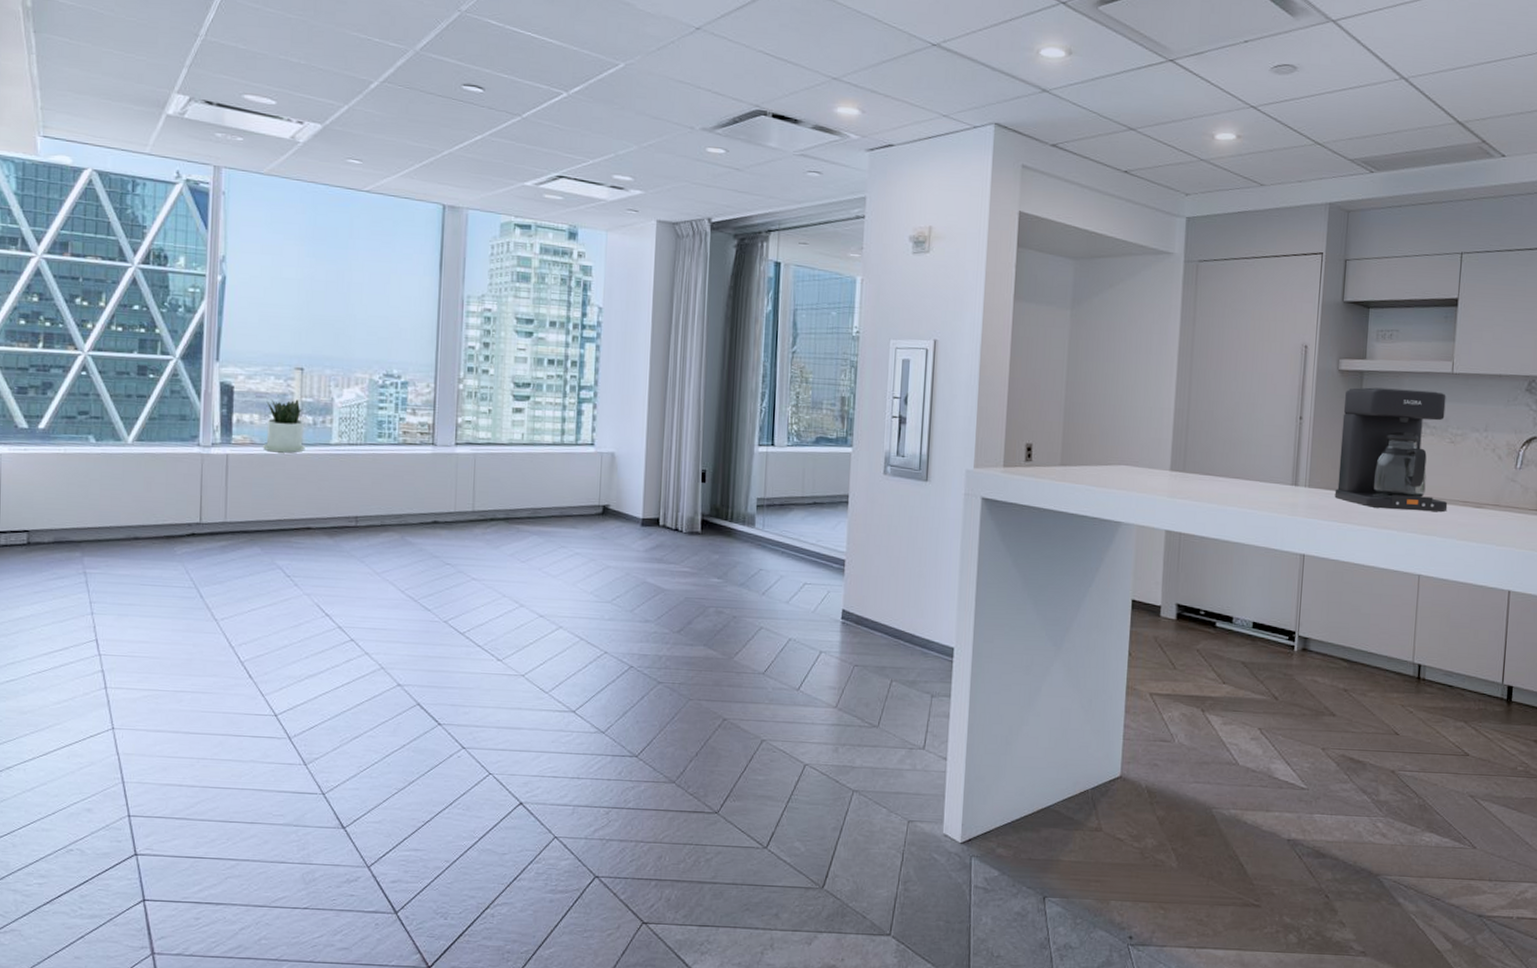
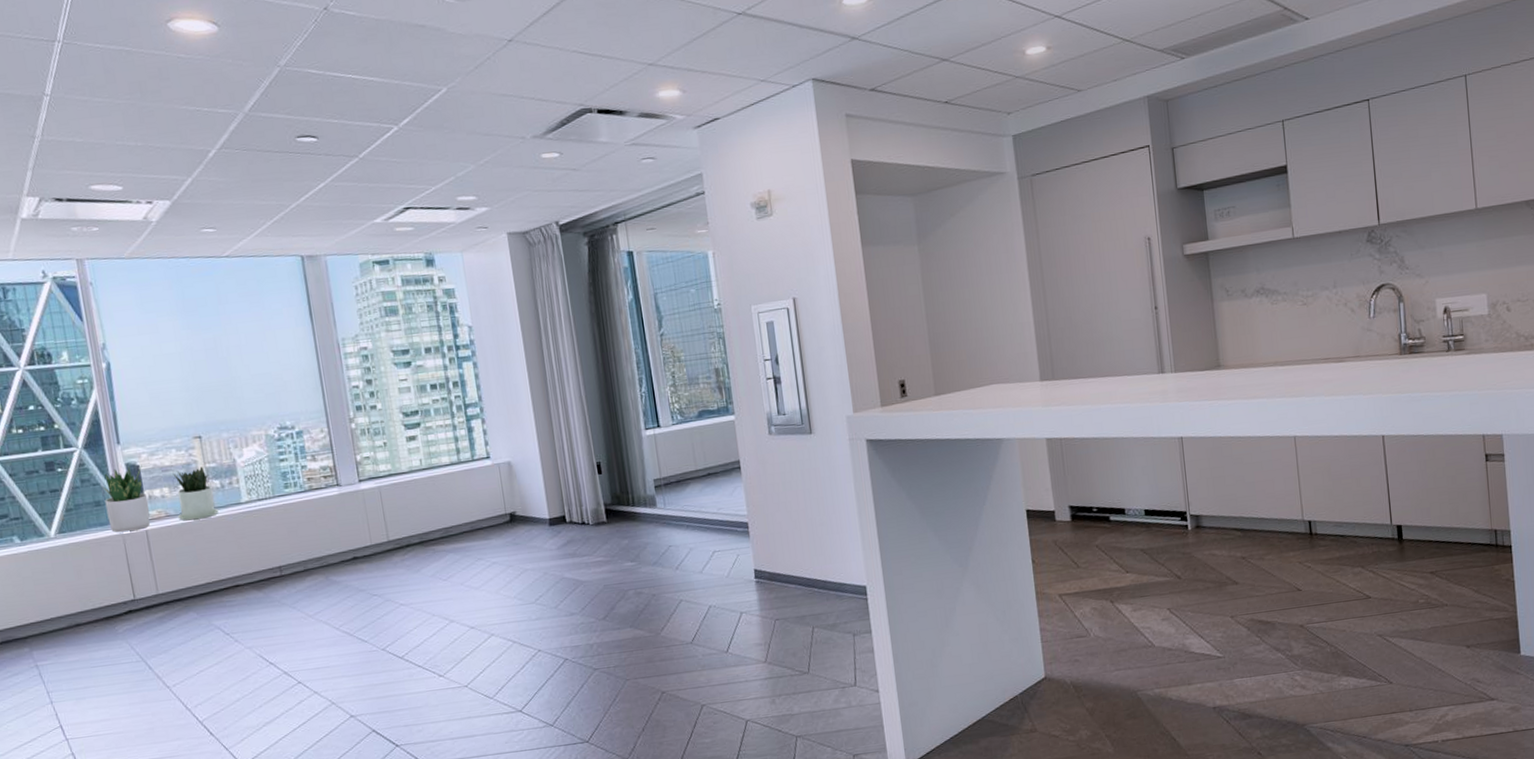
planter: none [190,384,237,453] -> present [101,465,151,533]
coffee maker: present [1334,387,1448,512] -> none [1193,258,1311,381]

